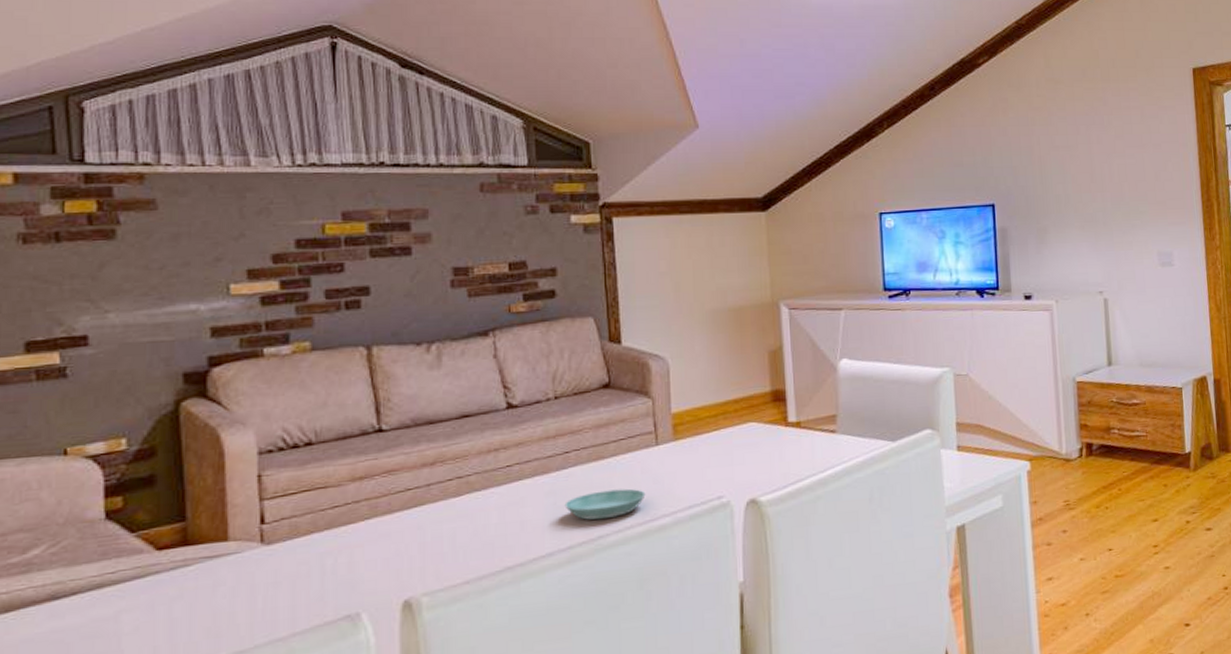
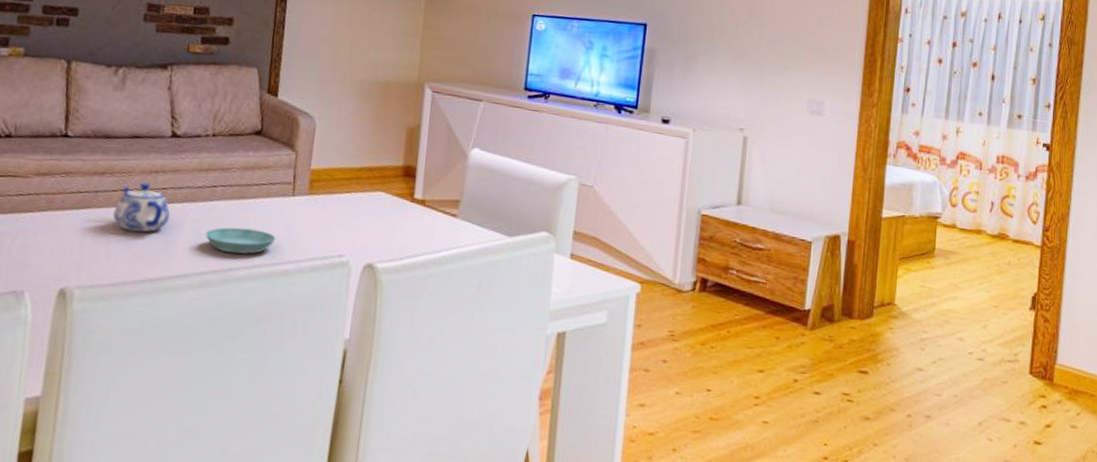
teapot: none [453,464,521,520] -> present [113,183,171,232]

